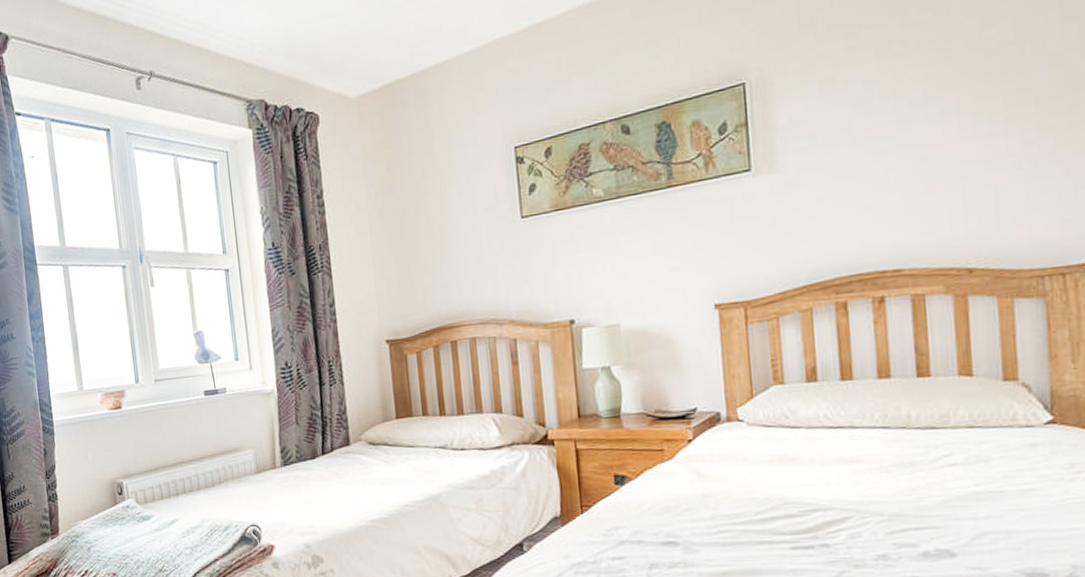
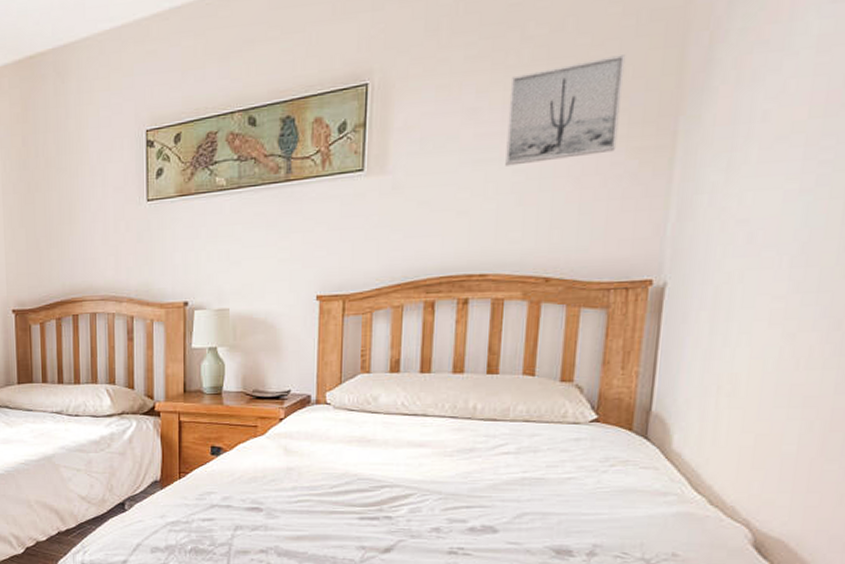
wall art: none [900,32,1026,155] -> present [505,55,626,166]

